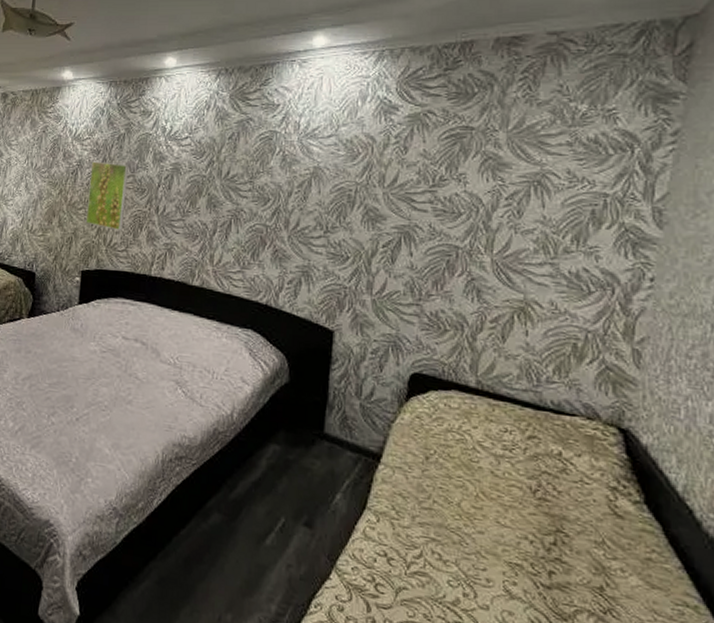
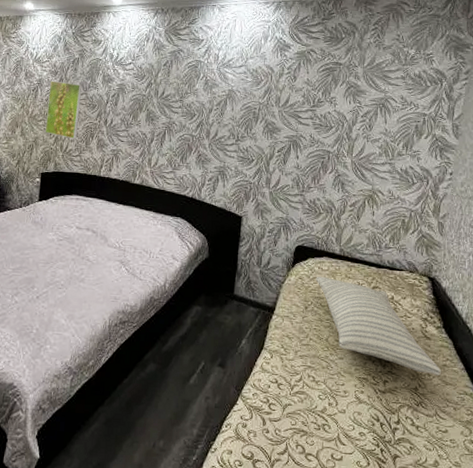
pillow: none [440,416,643,573] -> present [316,276,441,375]

